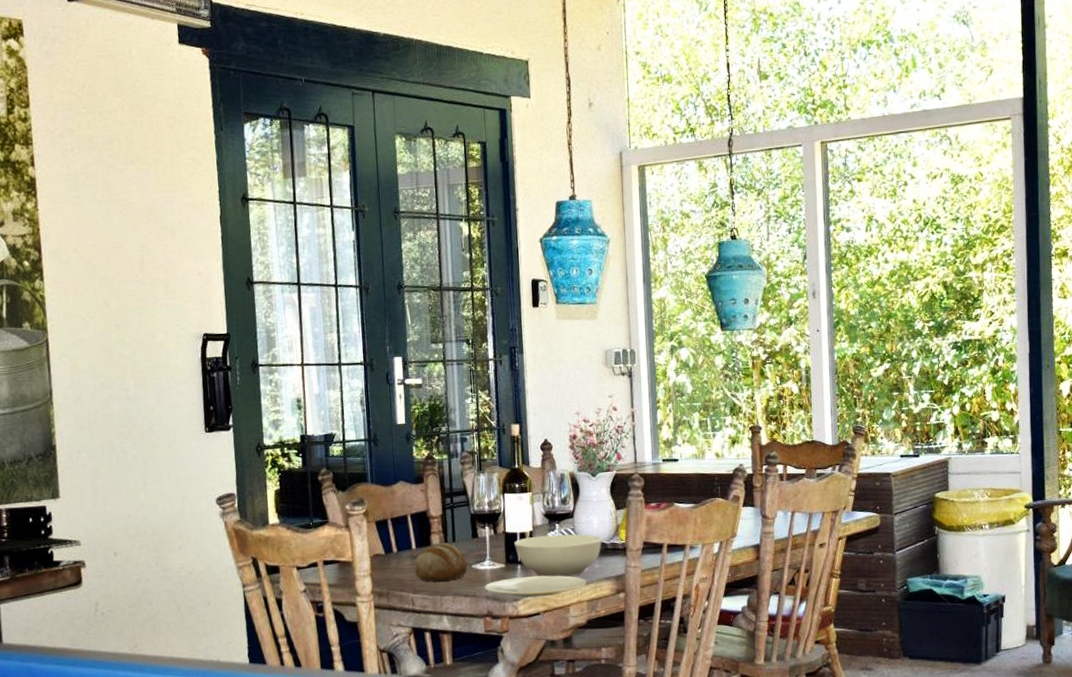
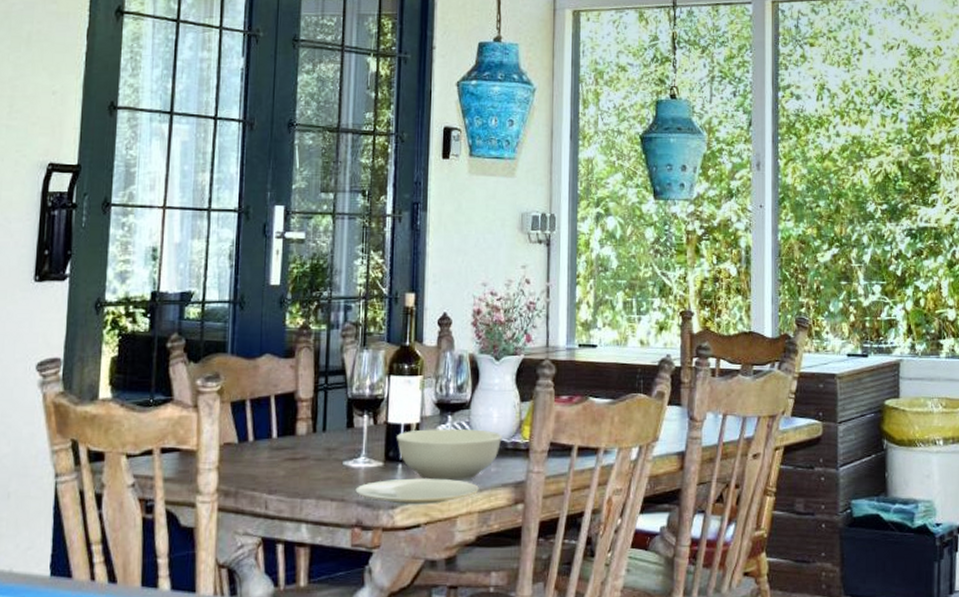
bread: present [414,543,468,581] -> none [272,432,338,479]

